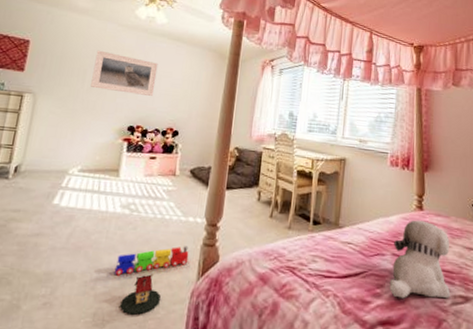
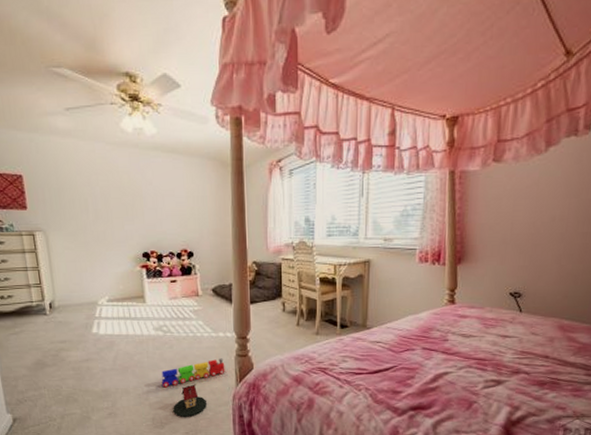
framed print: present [91,50,158,96] -> none [91,175,160,219]
plush toy: present [389,220,451,299] -> none [419,314,483,386]

